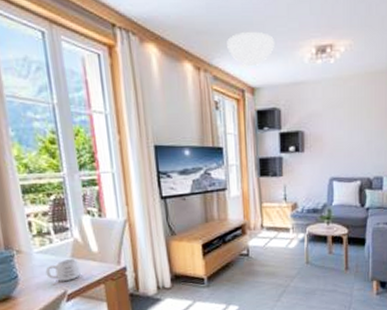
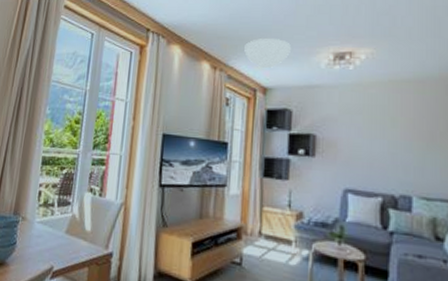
mug: present [45,259,81,281] -> none [40,234,71,257]

